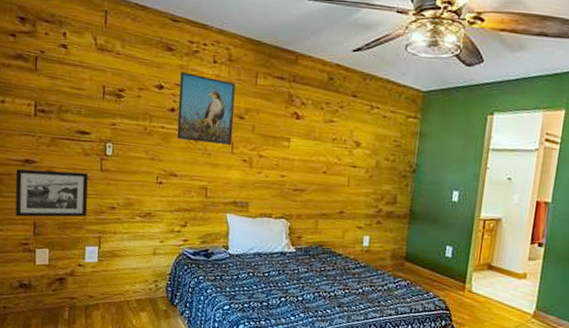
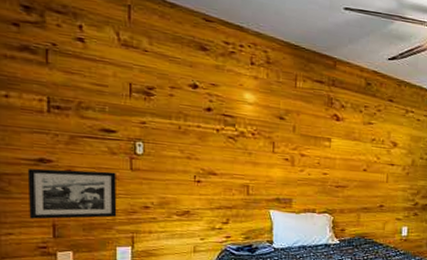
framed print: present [176,71,236,146] -> none [214,71,275,145]

